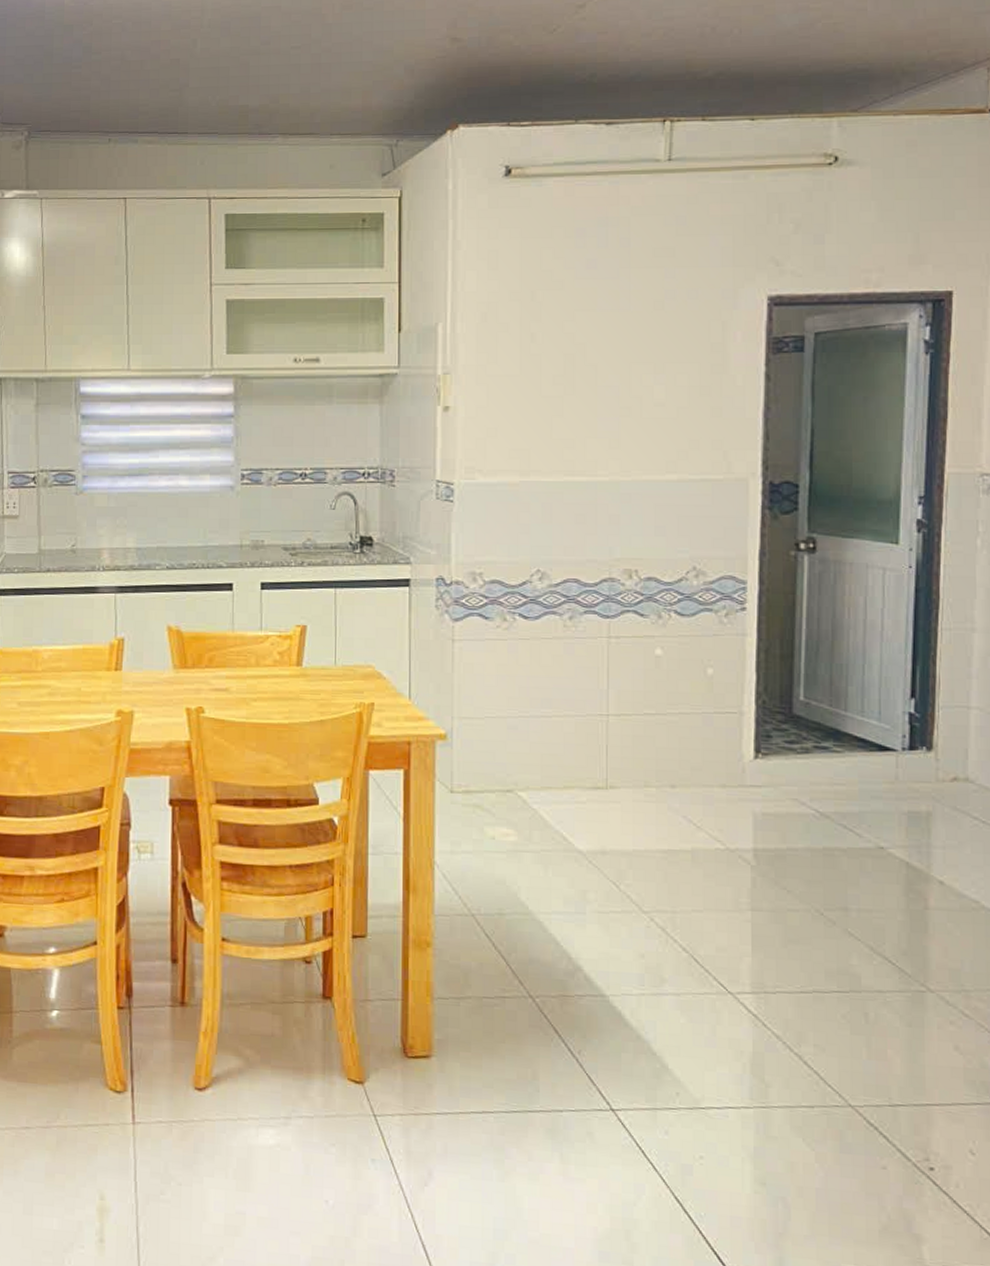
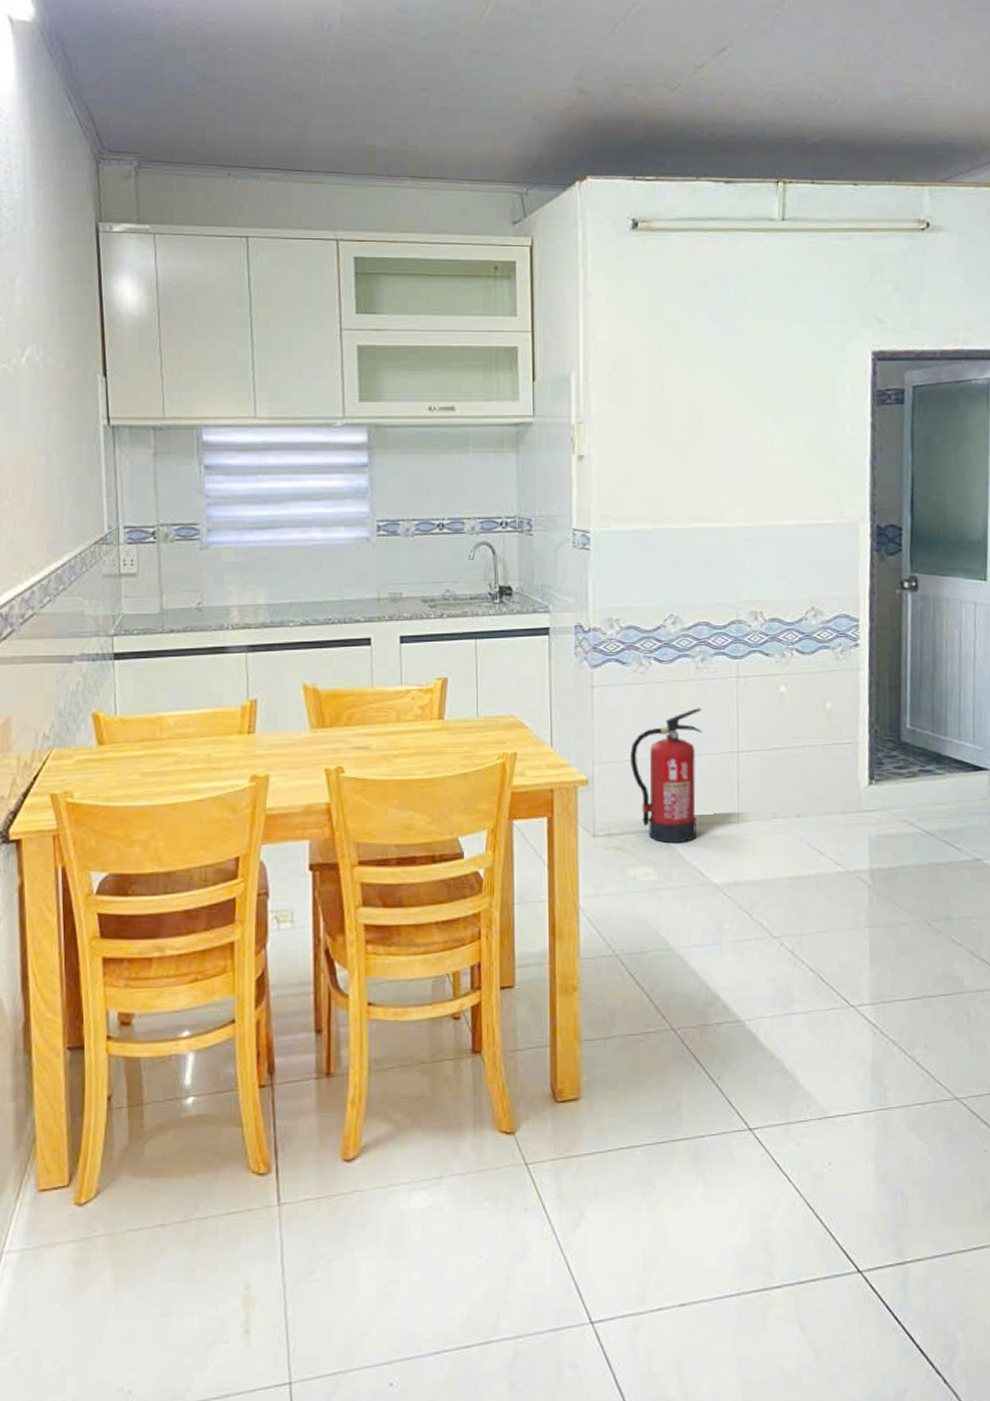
fire extinguisher: none [491,667,569,806] -> present [630,708,702,844]

